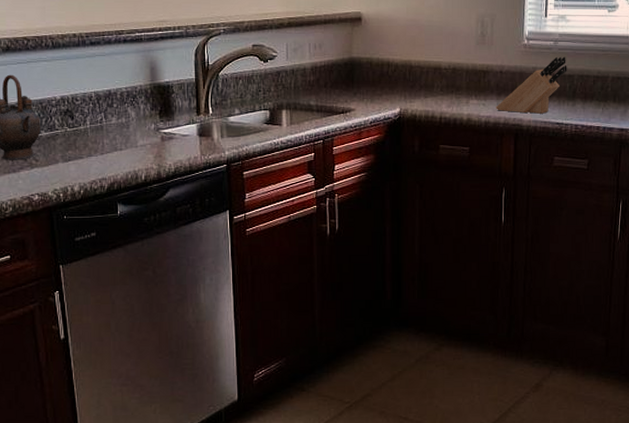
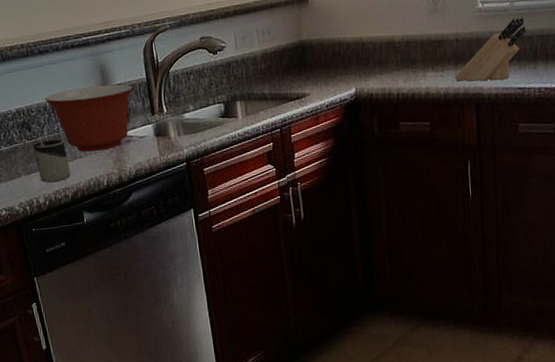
cup: none [74,129,109,172] -> present [33,139,71,183]
mixing bowl: none [91,81,181,145] -> present [45,84,133,152]

